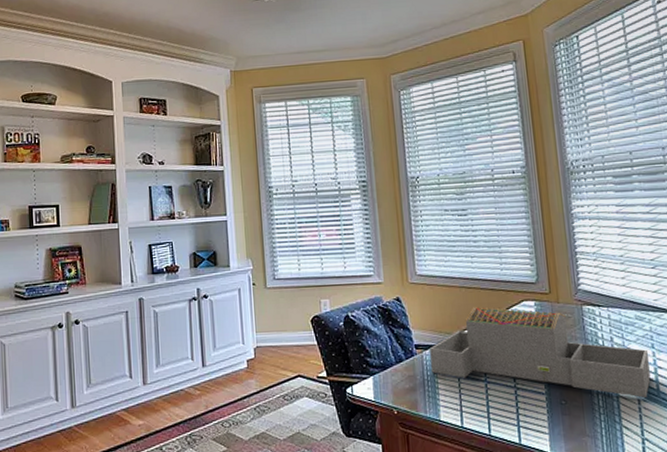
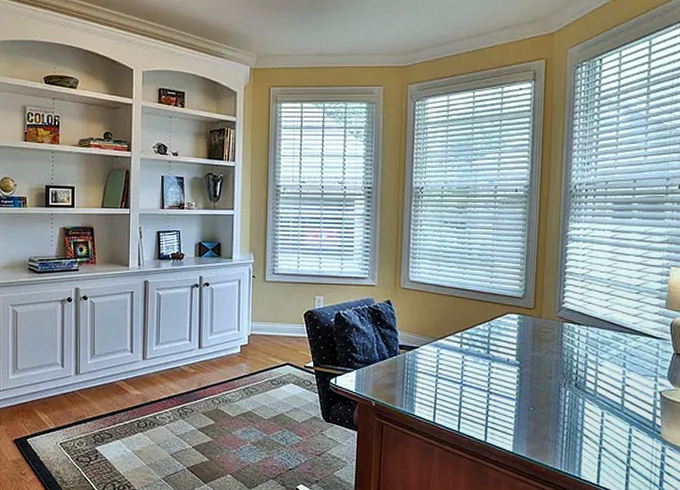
architectural model: present [430,307,651,398] -> none [412,315,618,411]

